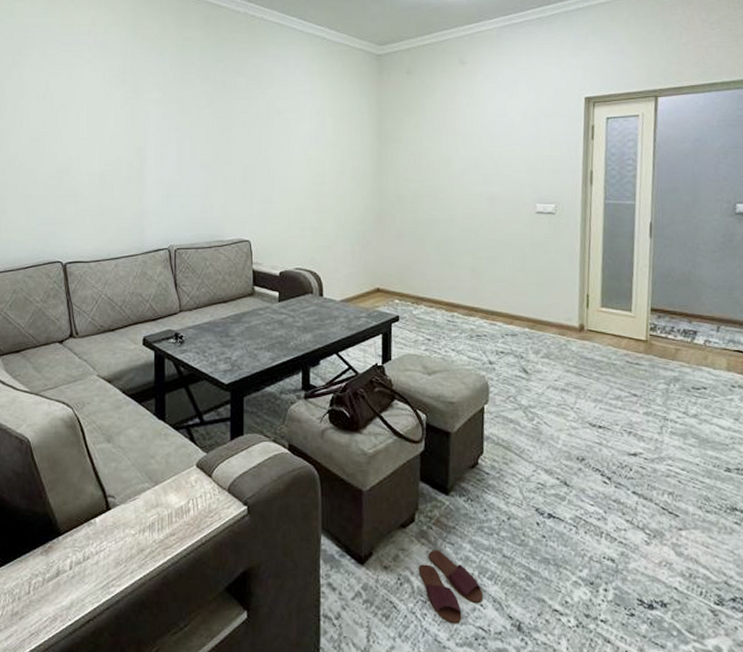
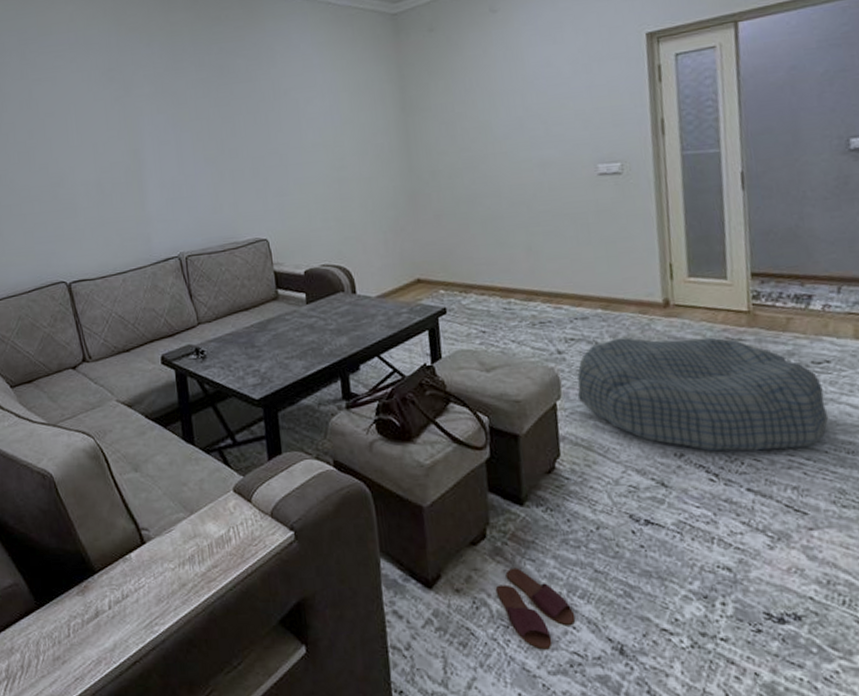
dog bed: none [502,355,702,460] -> present [577,337,829,452]

